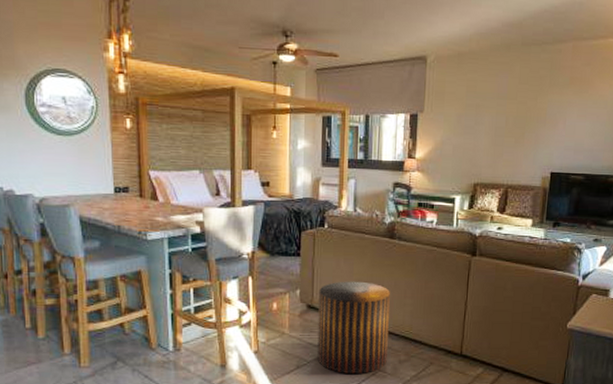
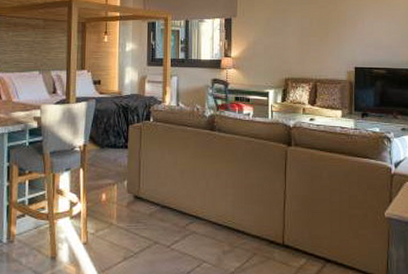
stool: present [317,281,390,375] -> none [144,172,212,266]

